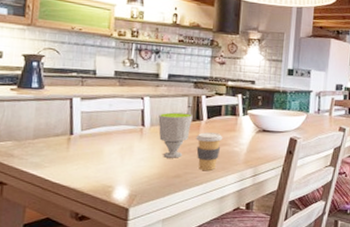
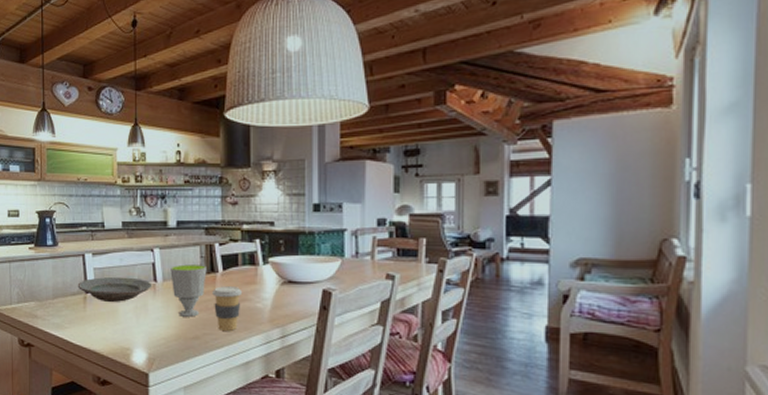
plate: none [62,120,140,144] -> present [77,276,152,302]

